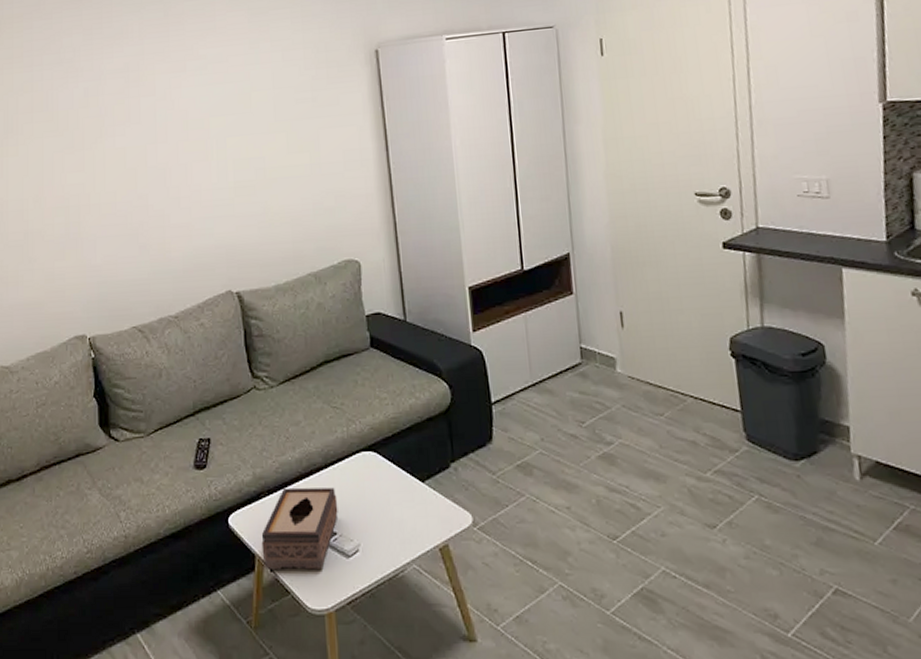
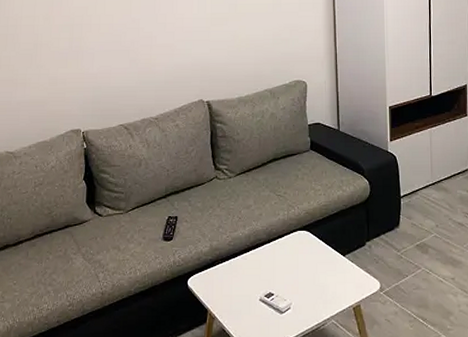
tissue box: present [261,487,339,570] -> none [213,257,276,323]

